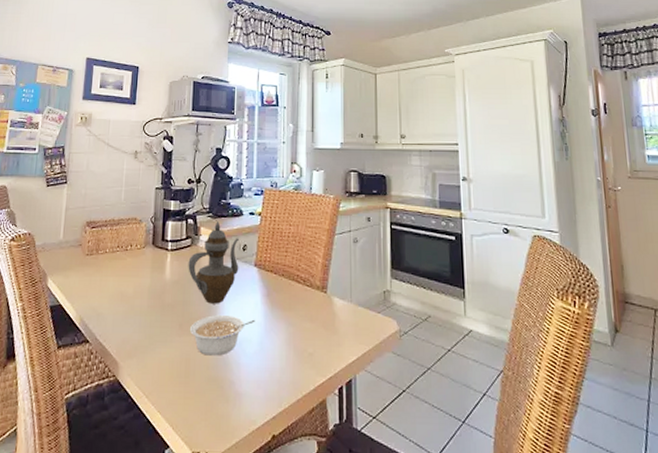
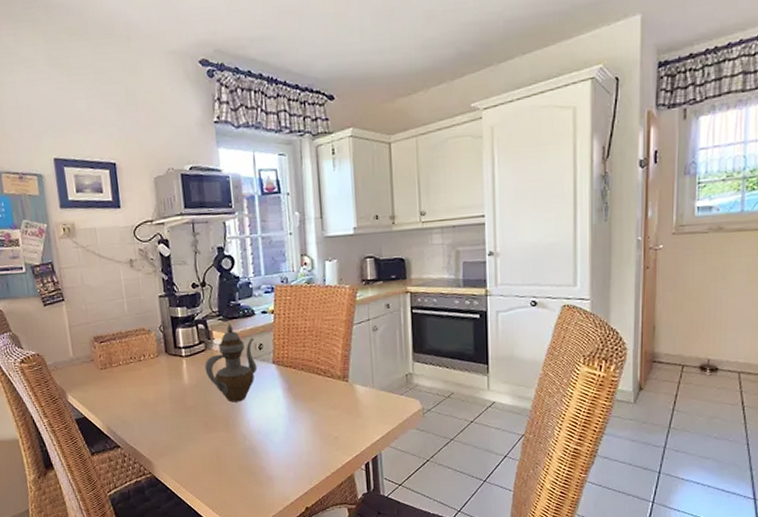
legume: present [190,315,255,356] -> none [216,411,279,448]

